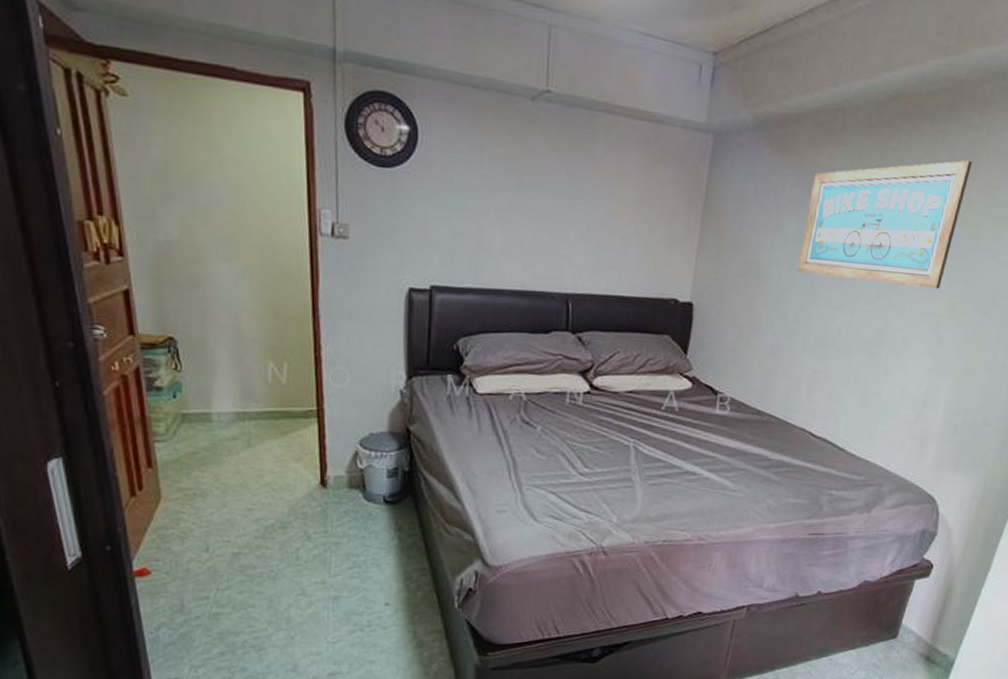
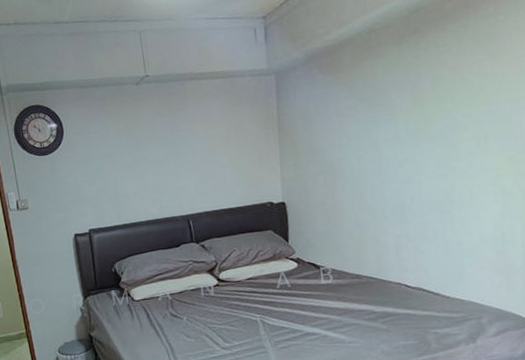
wall art: present [796,160,973,289] -> none [362,41,497,161]

